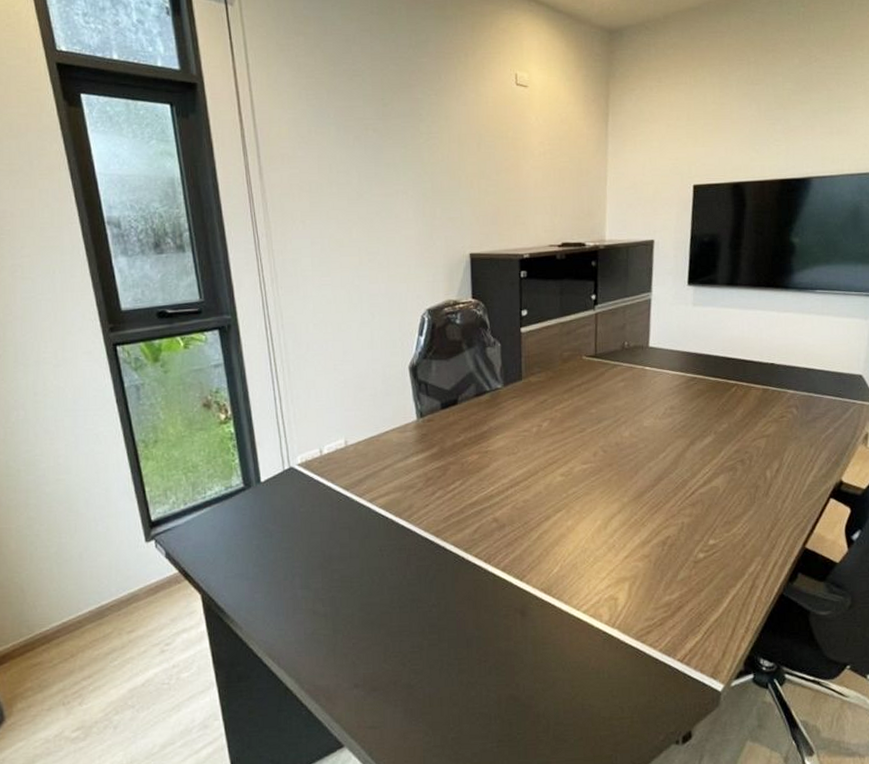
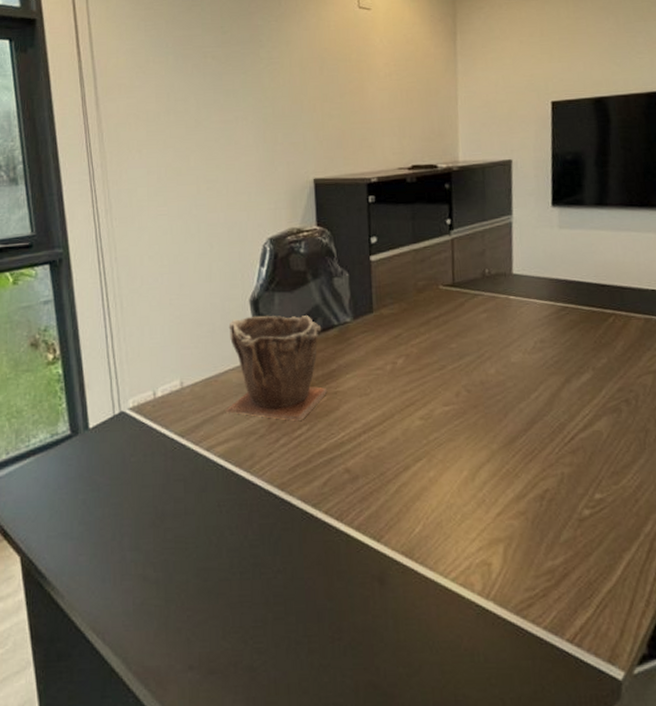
plant pot: none [387,381,479,477] -> present [226,315,328,422]

